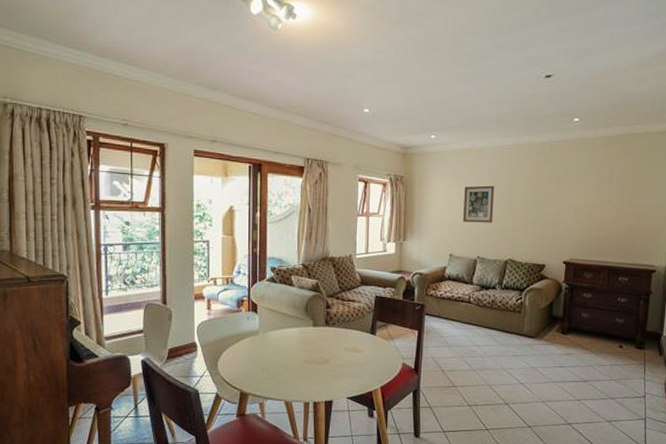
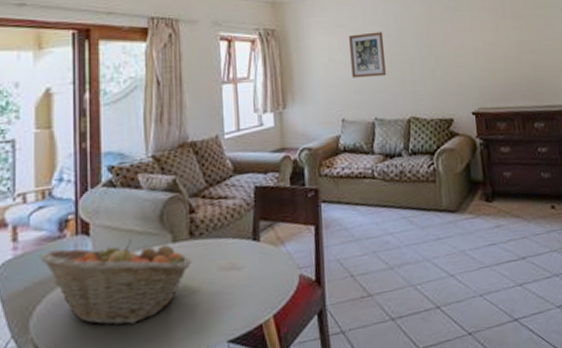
fruit basket: none [224,318,326,375] -> present [39,239,193,326]

